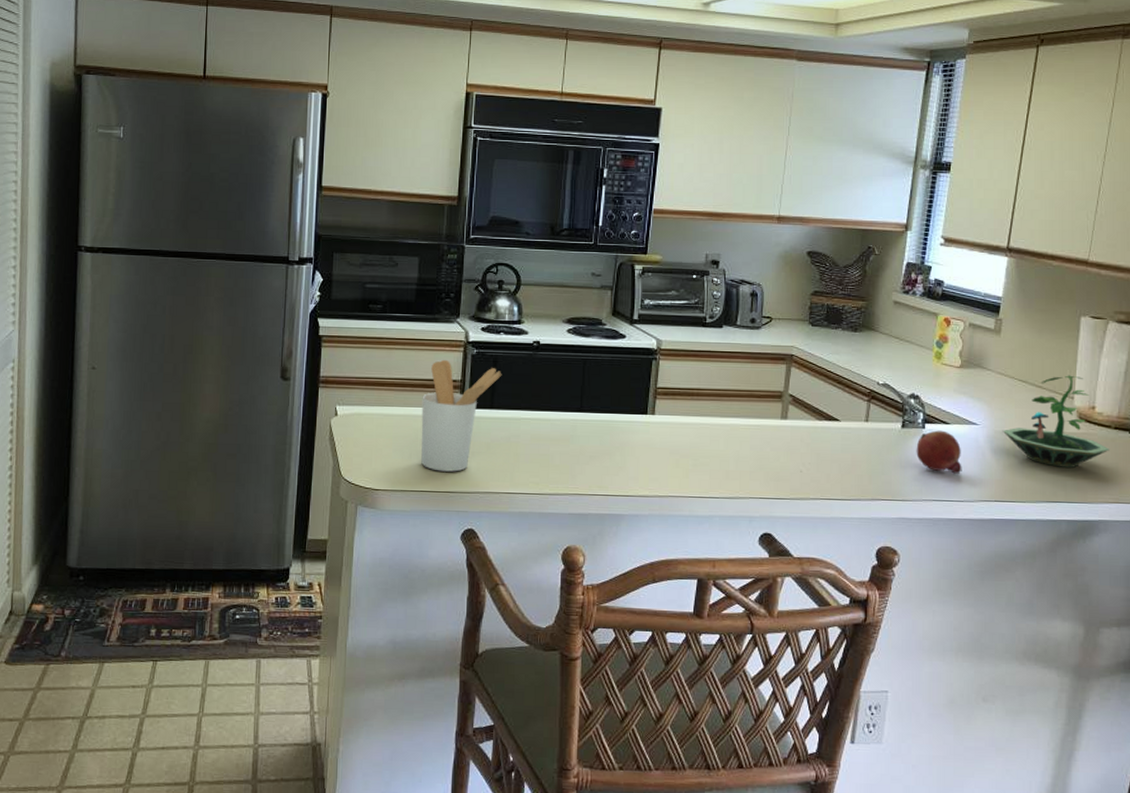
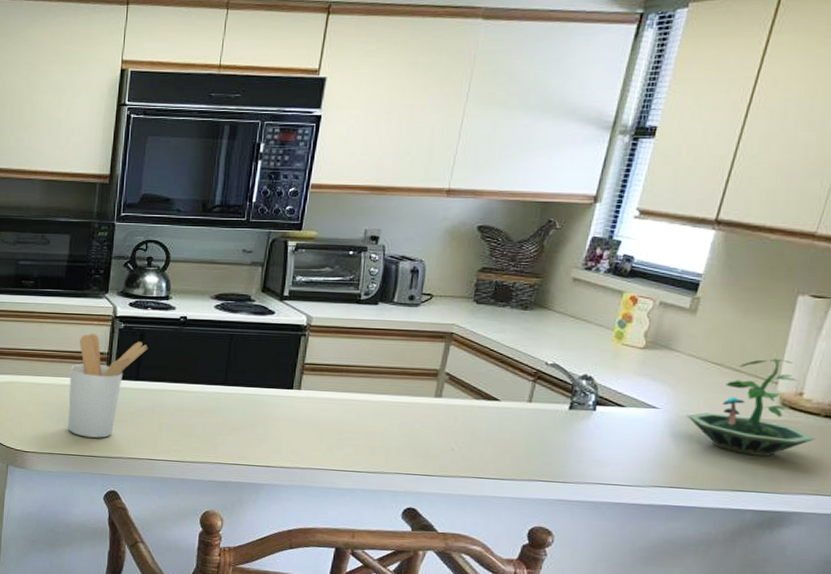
fruit: present [916,430,962,474] -> none [583,413,636,458]

